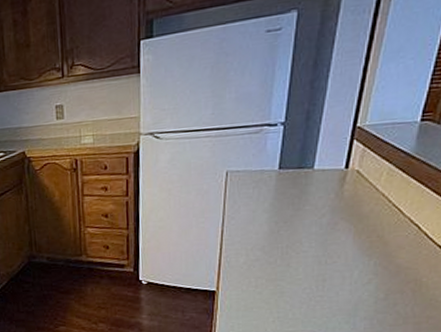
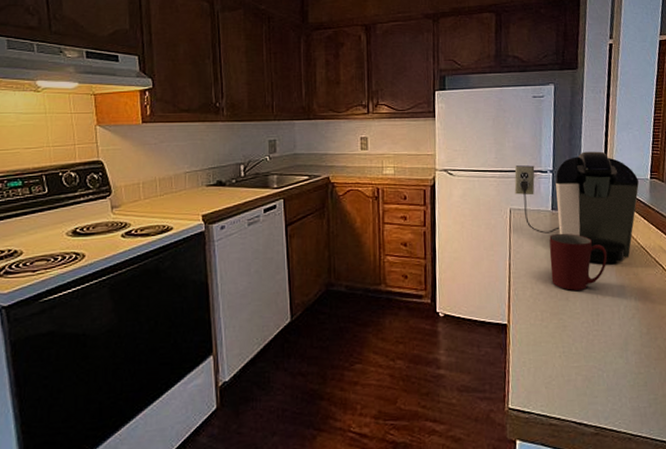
coffee maker: none [233,92,403,226] -> present [514,151,639,264]
mug: none [271,194,346,256] -> present [549,233,608,291]

